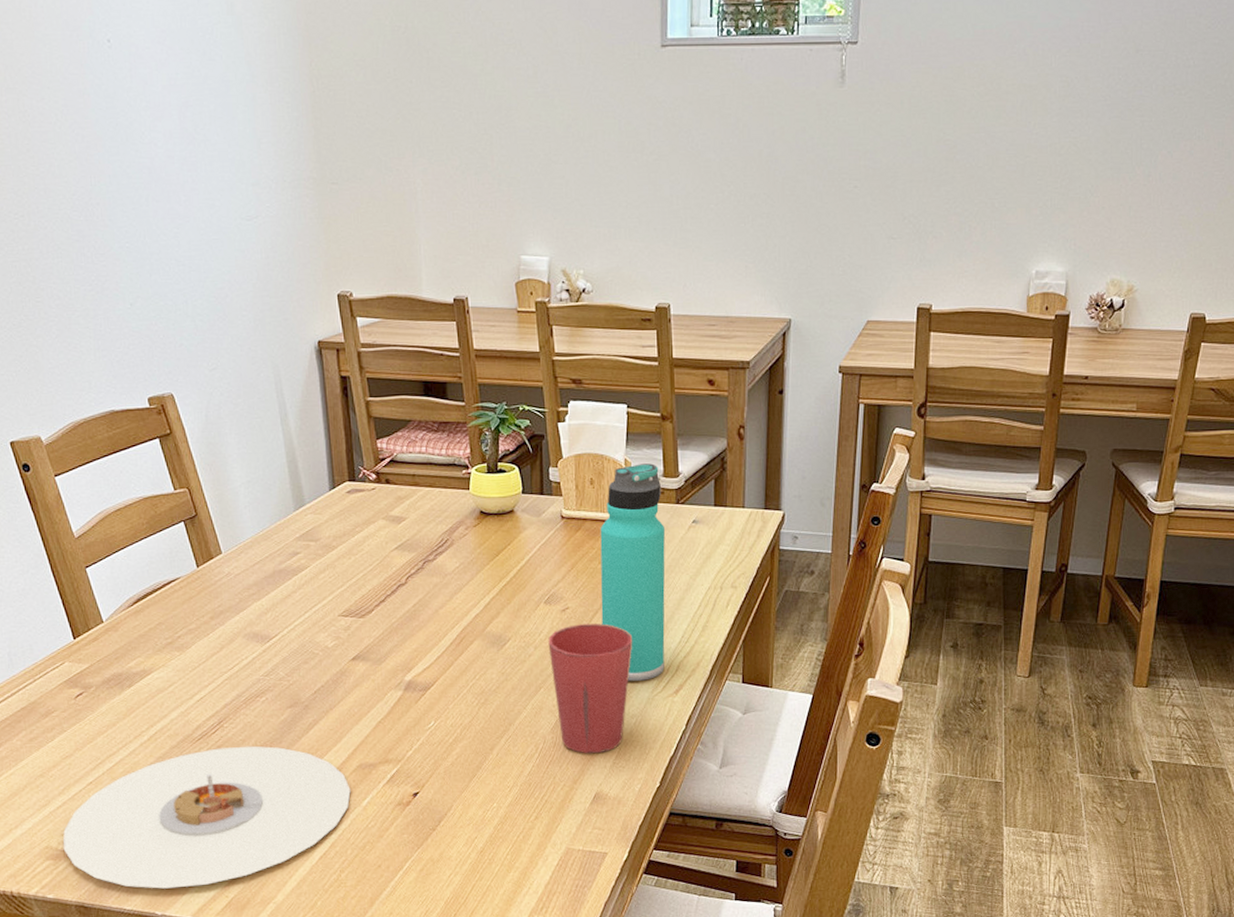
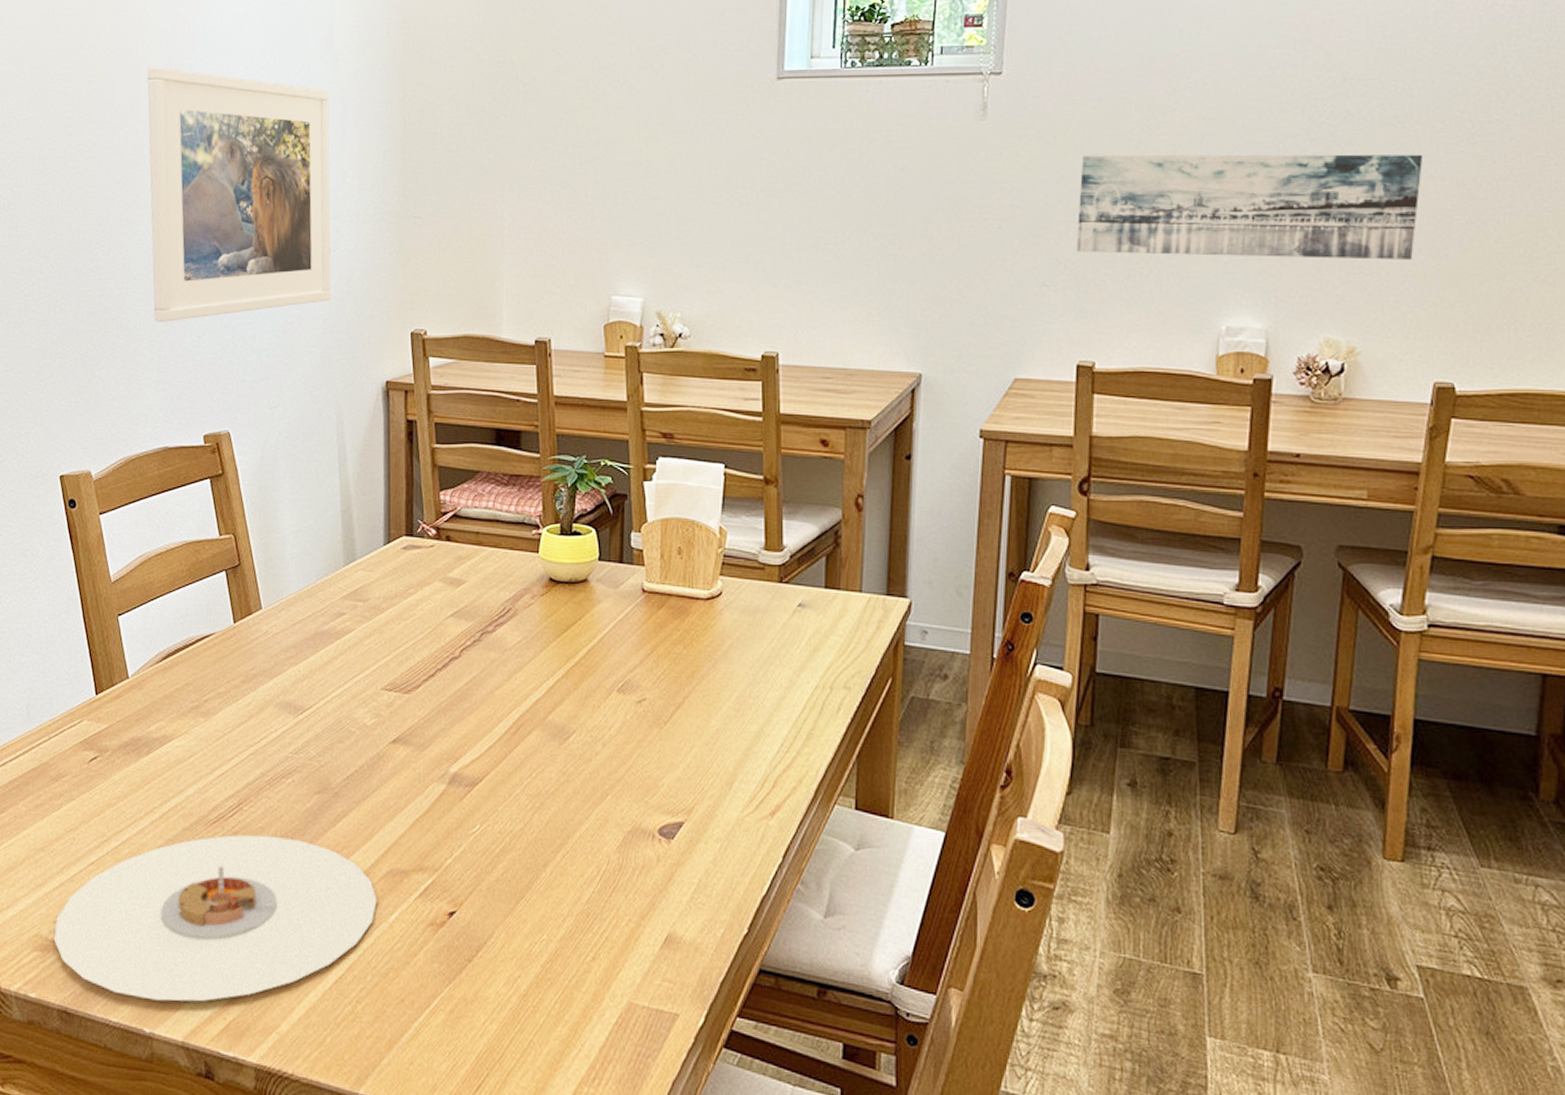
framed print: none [44,29,258,291] -> present [147,66,331,322]
cup: present [548,624,633,754] -> none [619,720,721,884]
thermos bottle: present [600,463,665,681] -> none [684,533,764,796]
wall art: none [918,118,1194,211] -> present [1076,154,1424,260]

